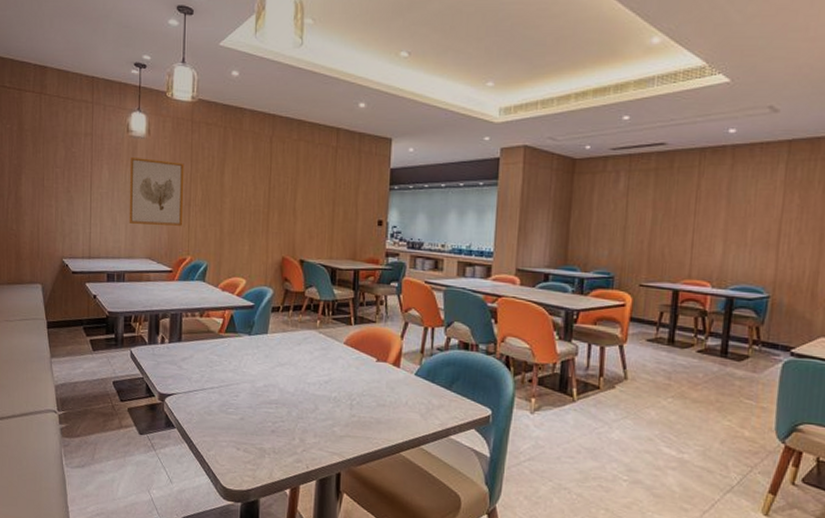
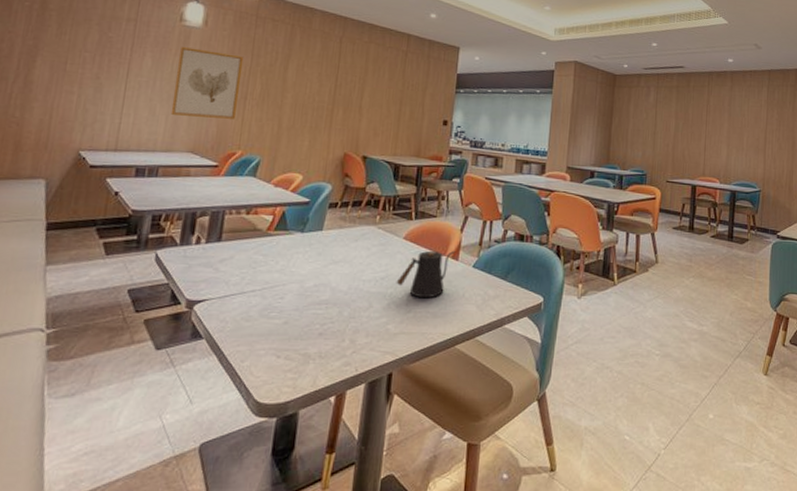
kettle: none [339,357,397,404] -> present [396,250,456,299]

